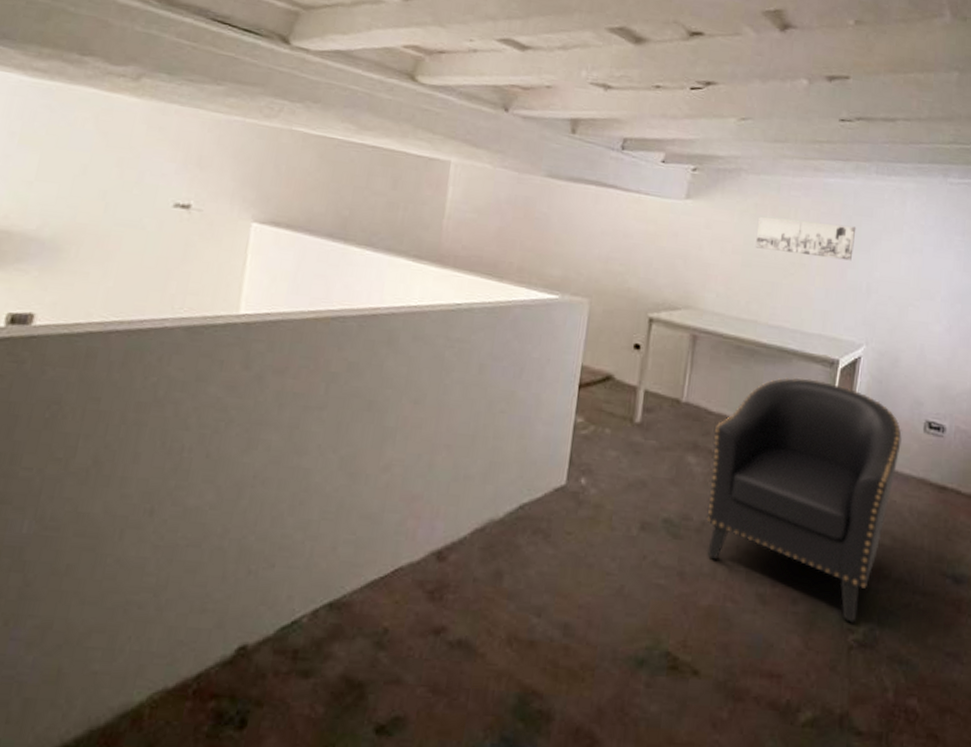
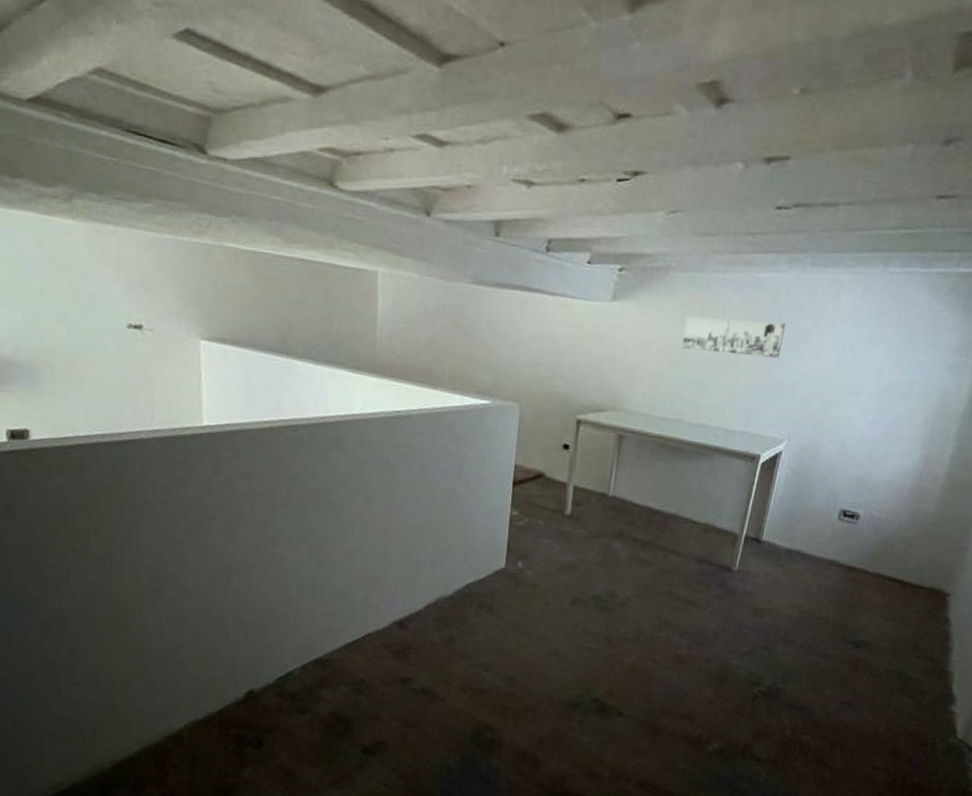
chair: present [706,377,902,623] -> none [631,472,817,678]

